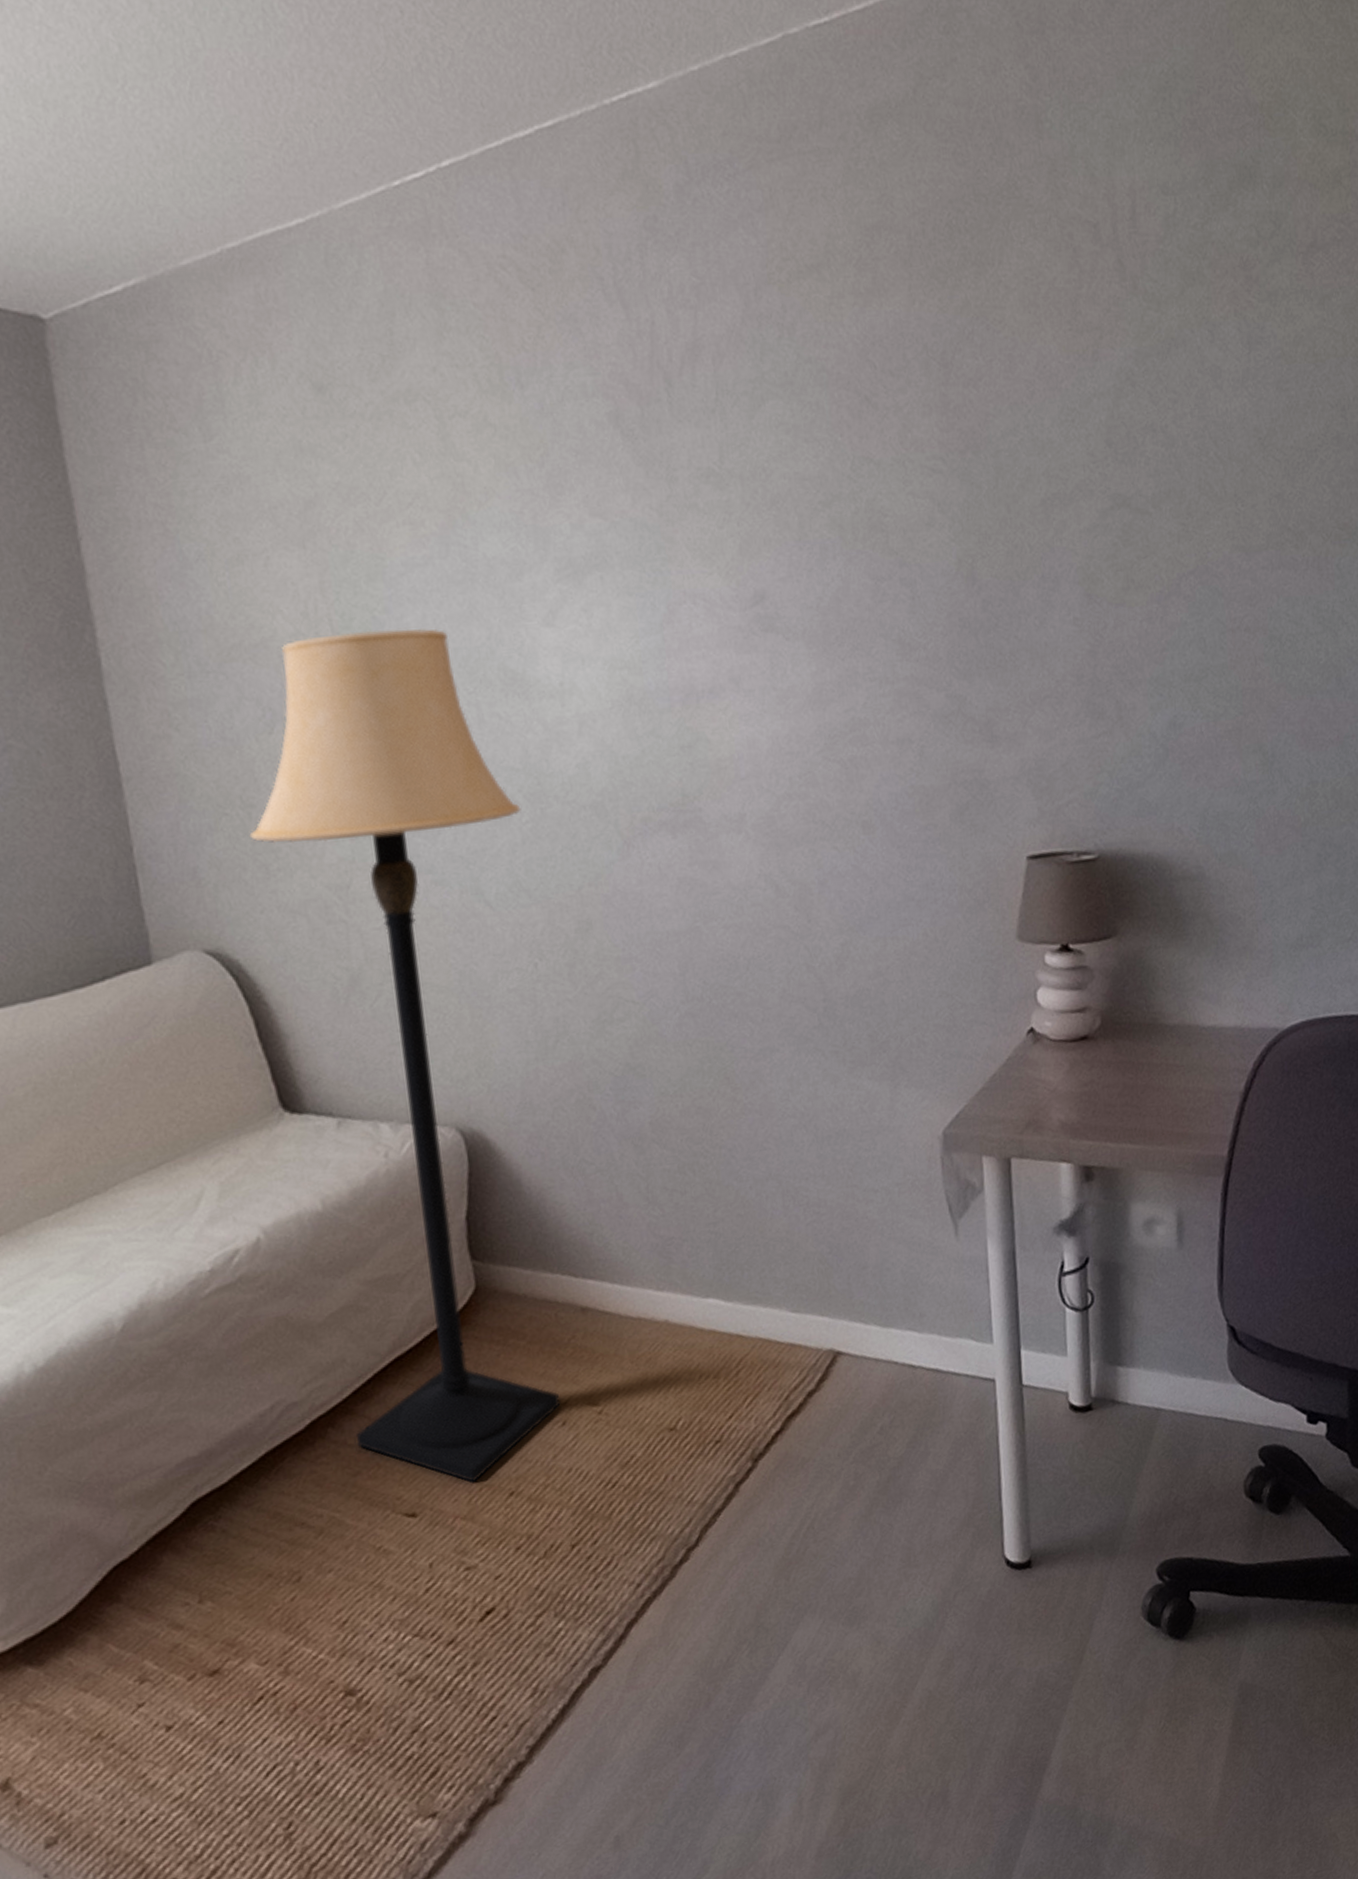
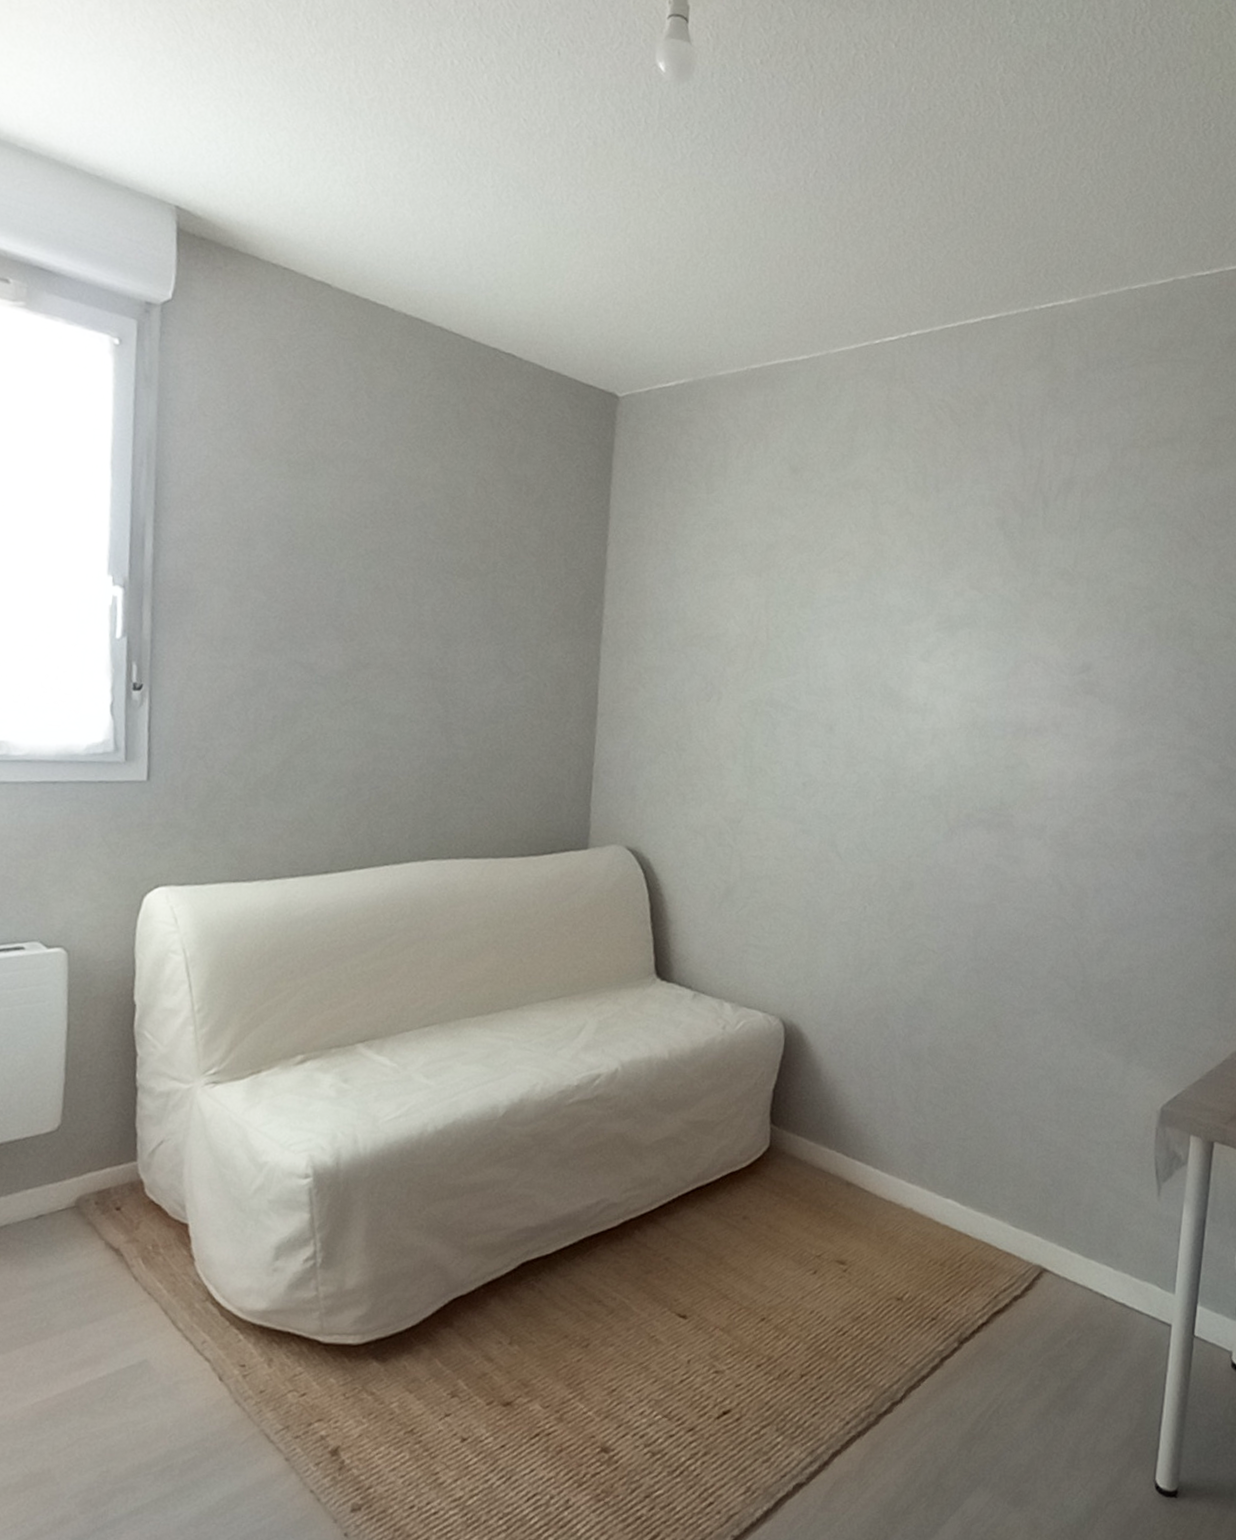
lamp: present [249,629,561,1483] -> none [654,639,877,1303]

